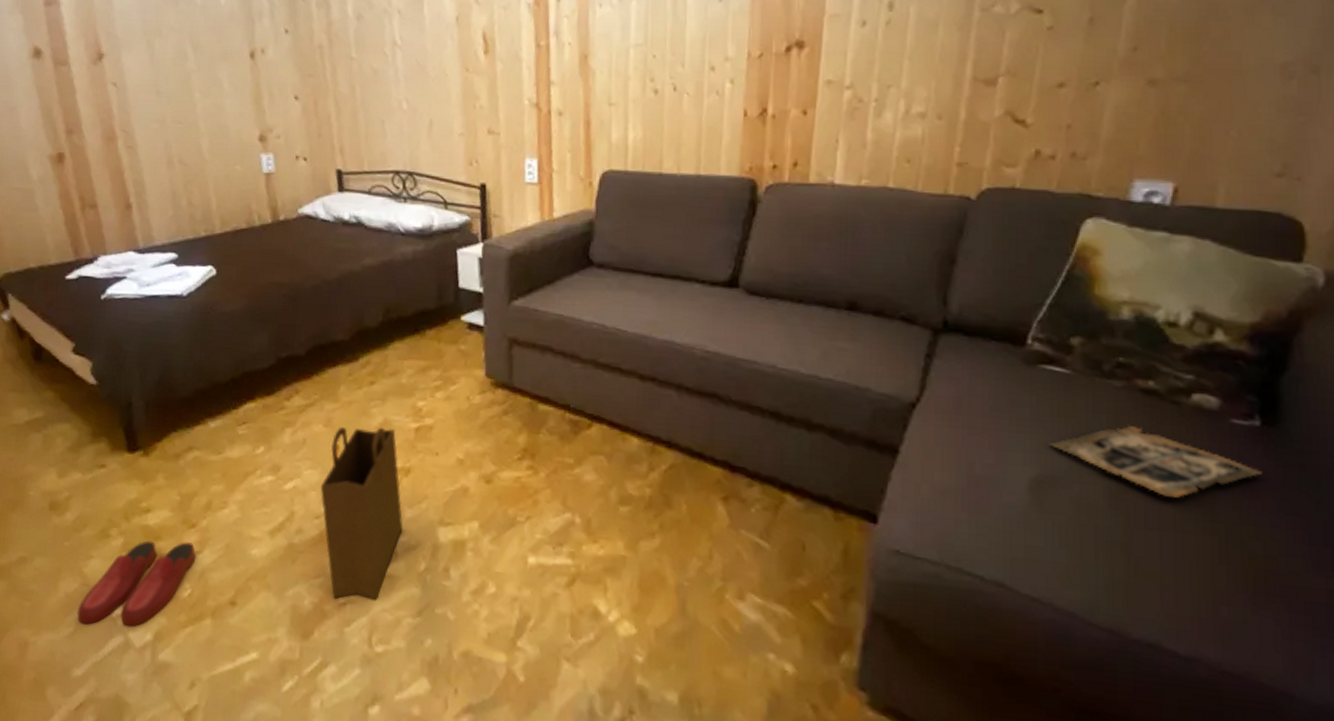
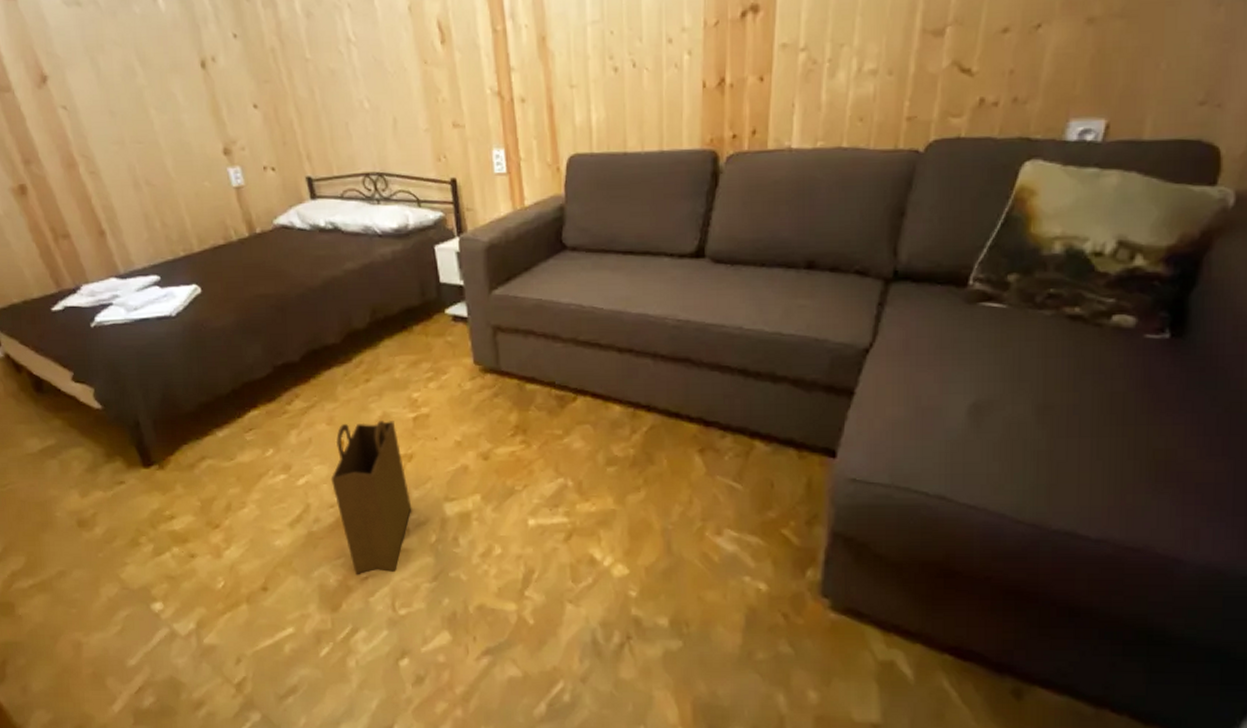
slippers: present [77,540,196,627] -> none [121,541,224,622]
magazine: present [1049,424,1262,498] -> none [986,348,1169,408]

